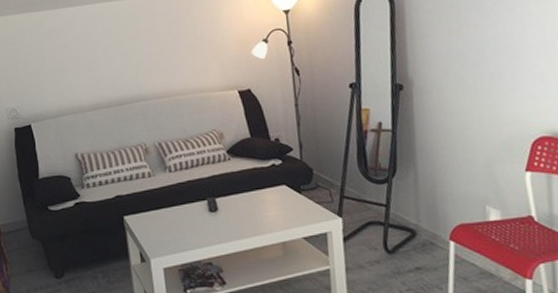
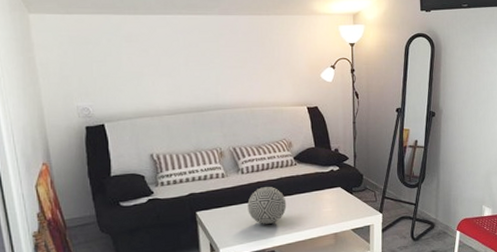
decorative ball: none [177,186,222,232] -> present [247,187,287,225]

